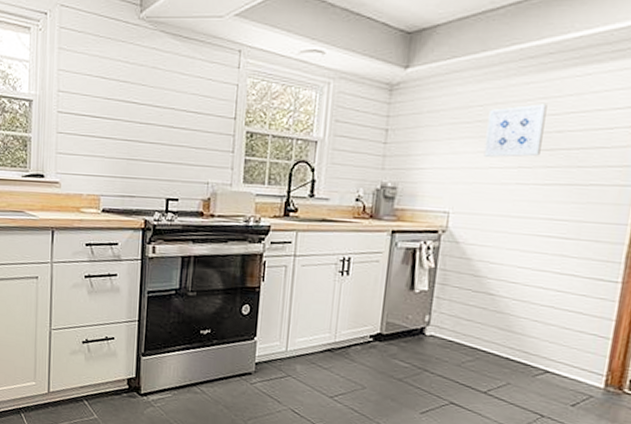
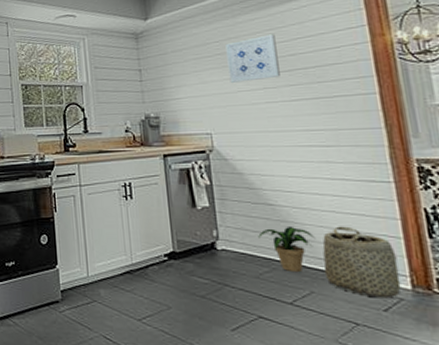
potted plant: none [470,317,527,363] -> present [258,225,316,271]
basket: none [525,322,600,395] -> present [322,226,401,299]

